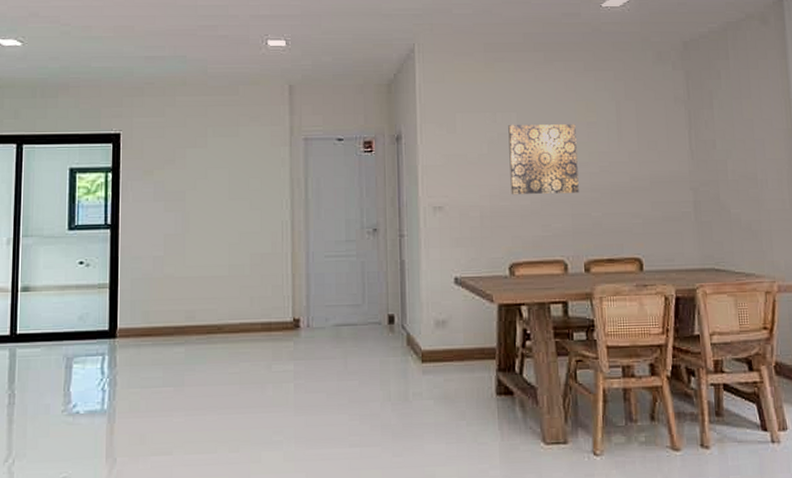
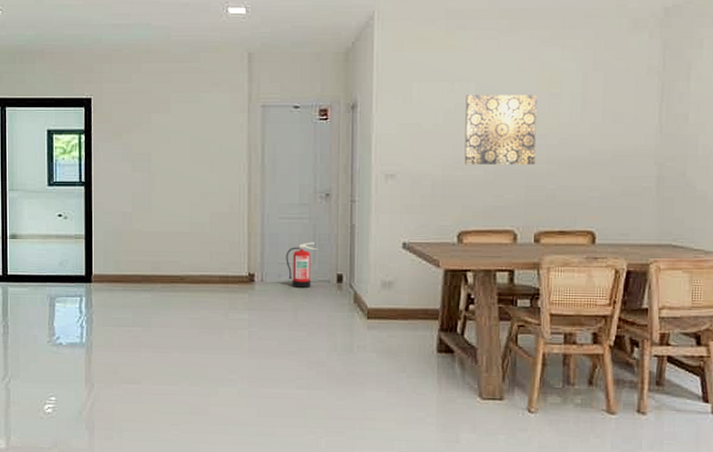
fire extinguisher: none [333,281,367,333] -> present [286,242,318,289]

